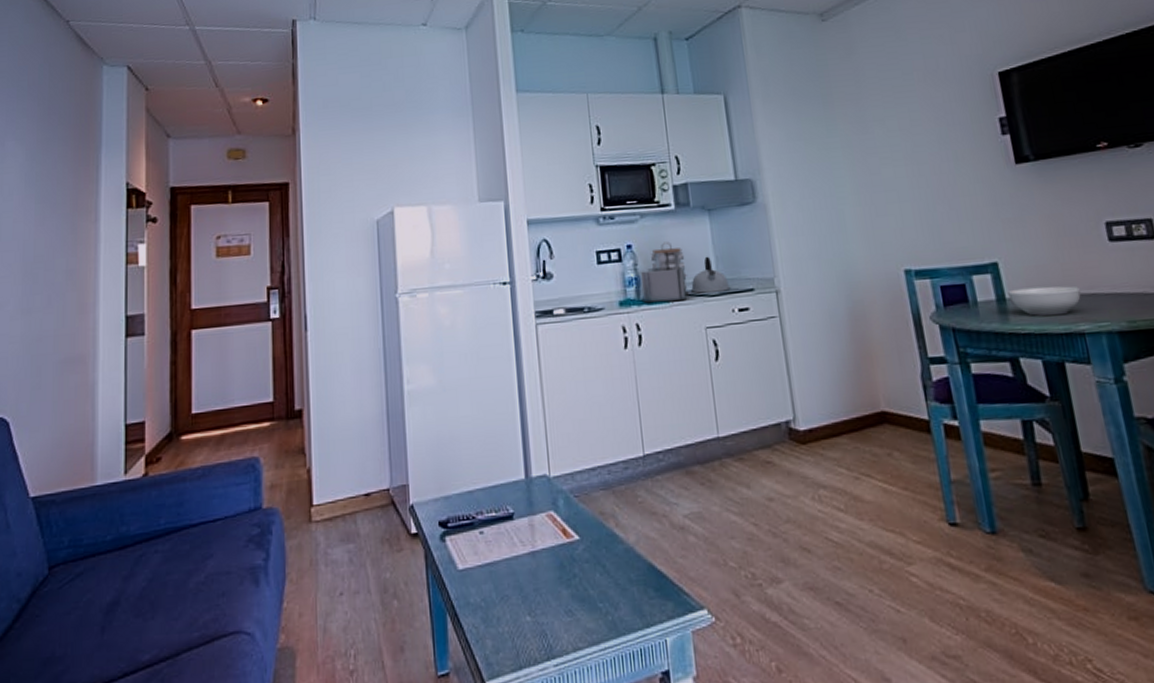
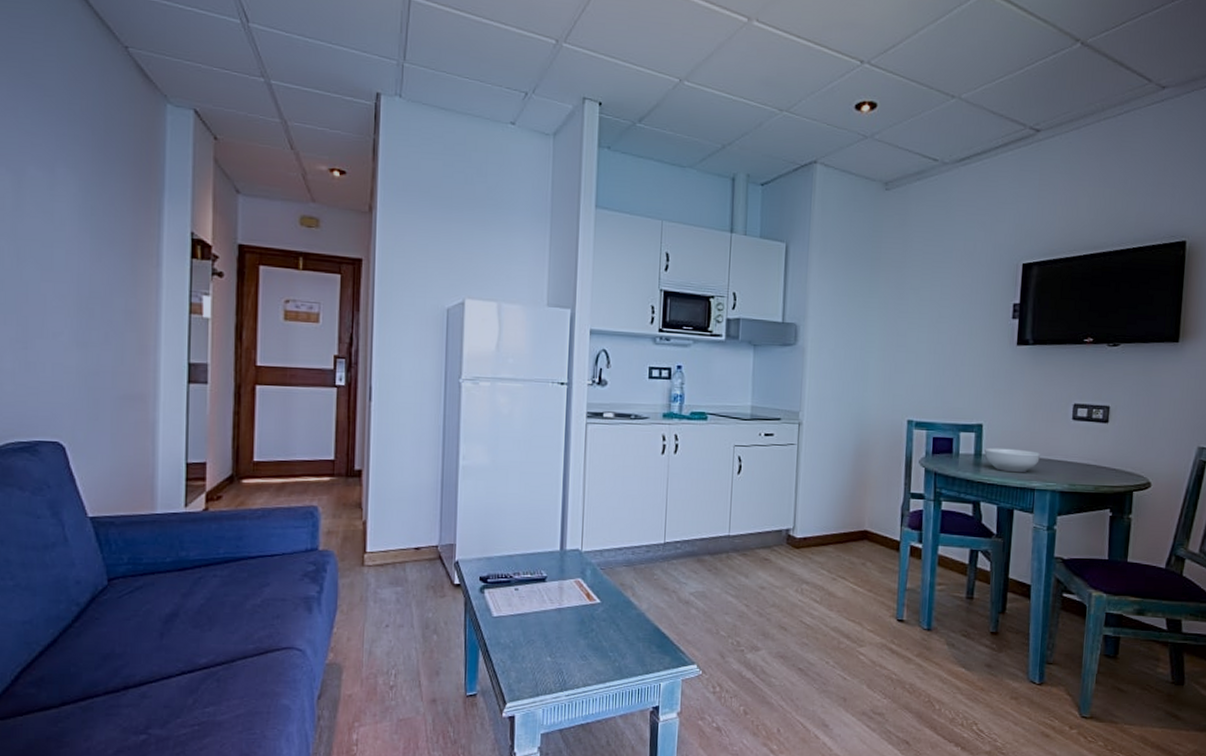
toaster: present [639,266,689,304] -> none [682,387,726,421]
spice rack: present [650,241,687,290] -> none [696,367,727,412]
kettle: present [691,256,731,294] -> none [727,385,761,418]

